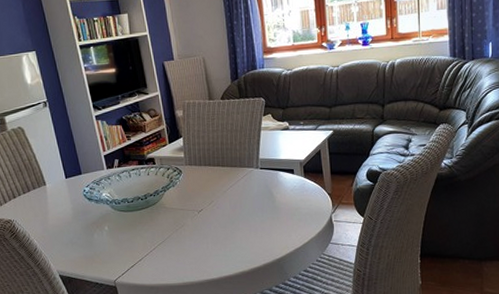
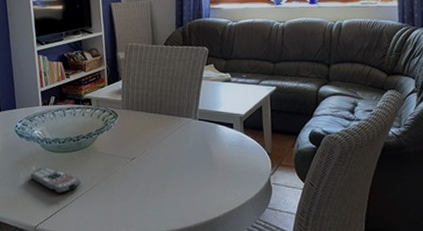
remote control: none [104,225,154,249] -> present [30,166,82,194]

